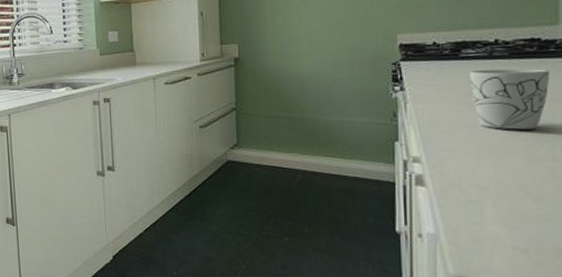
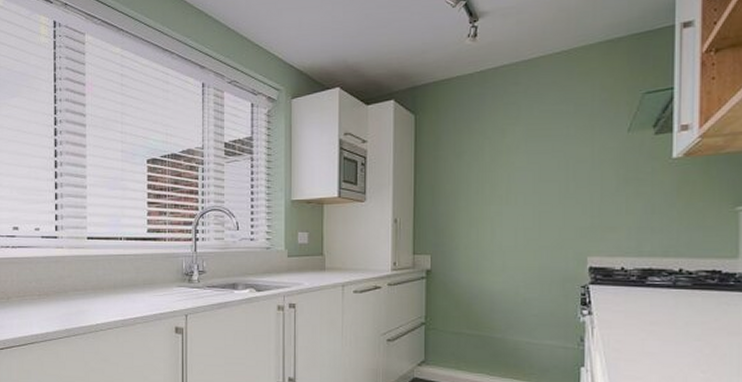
mug: present [470,68,550,130] -> none [654,299,729,362]

